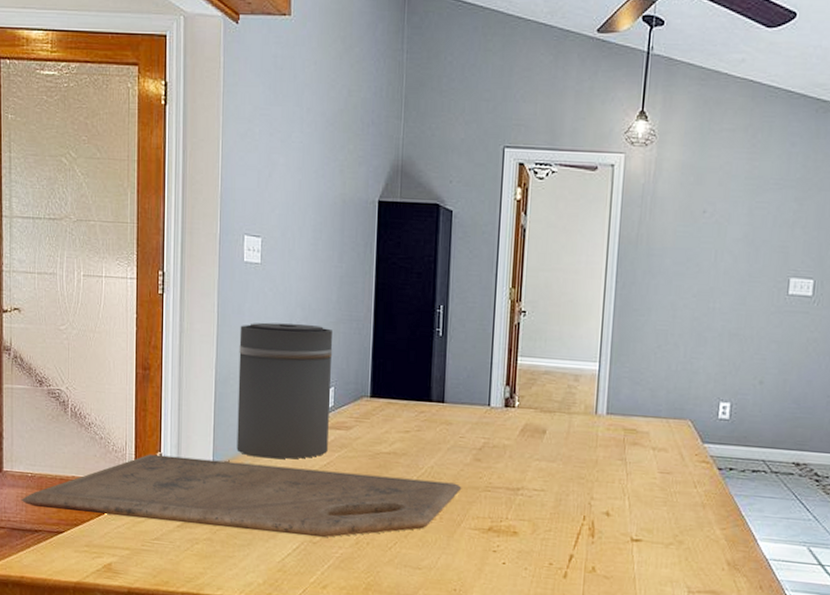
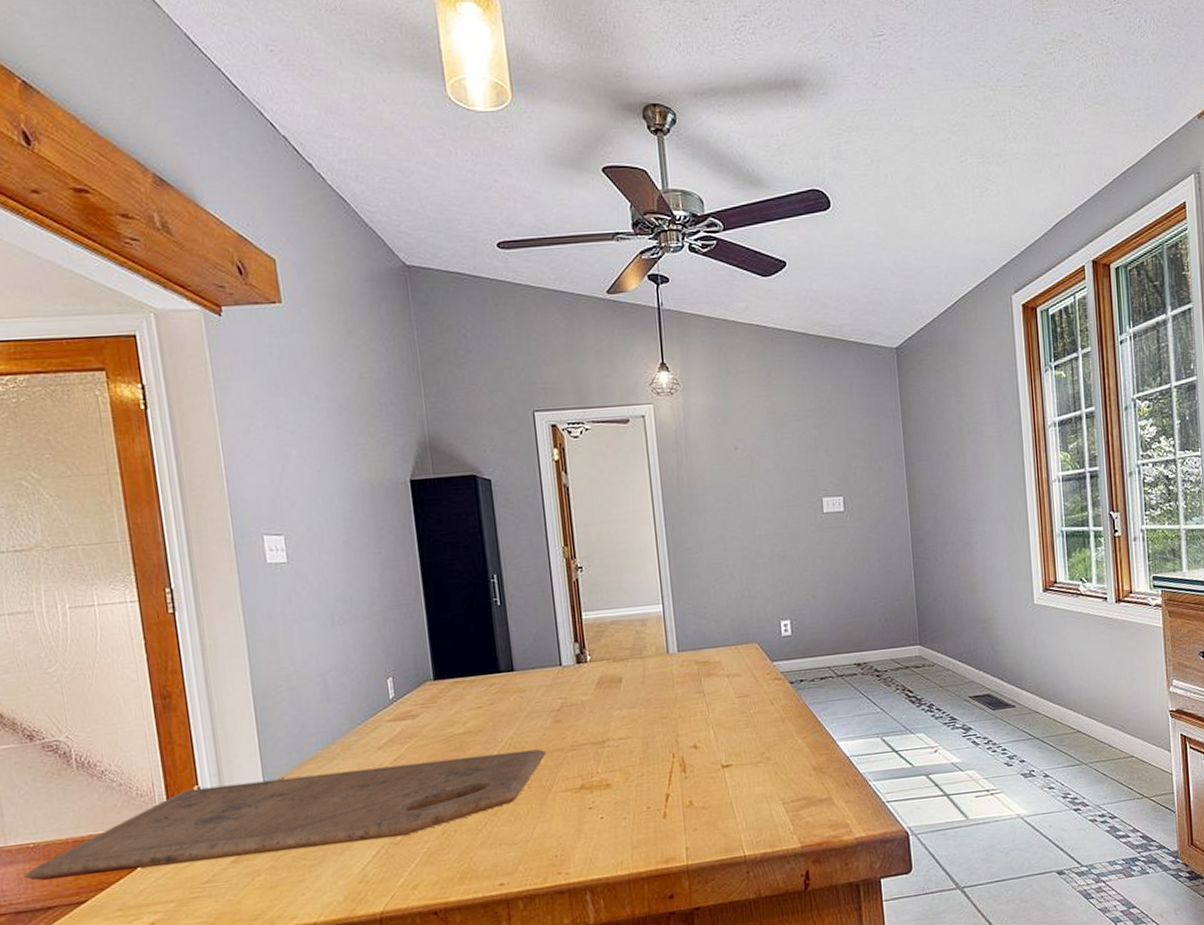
cylinder: present [236,322,334,459] -> none [273,617,396,768]

